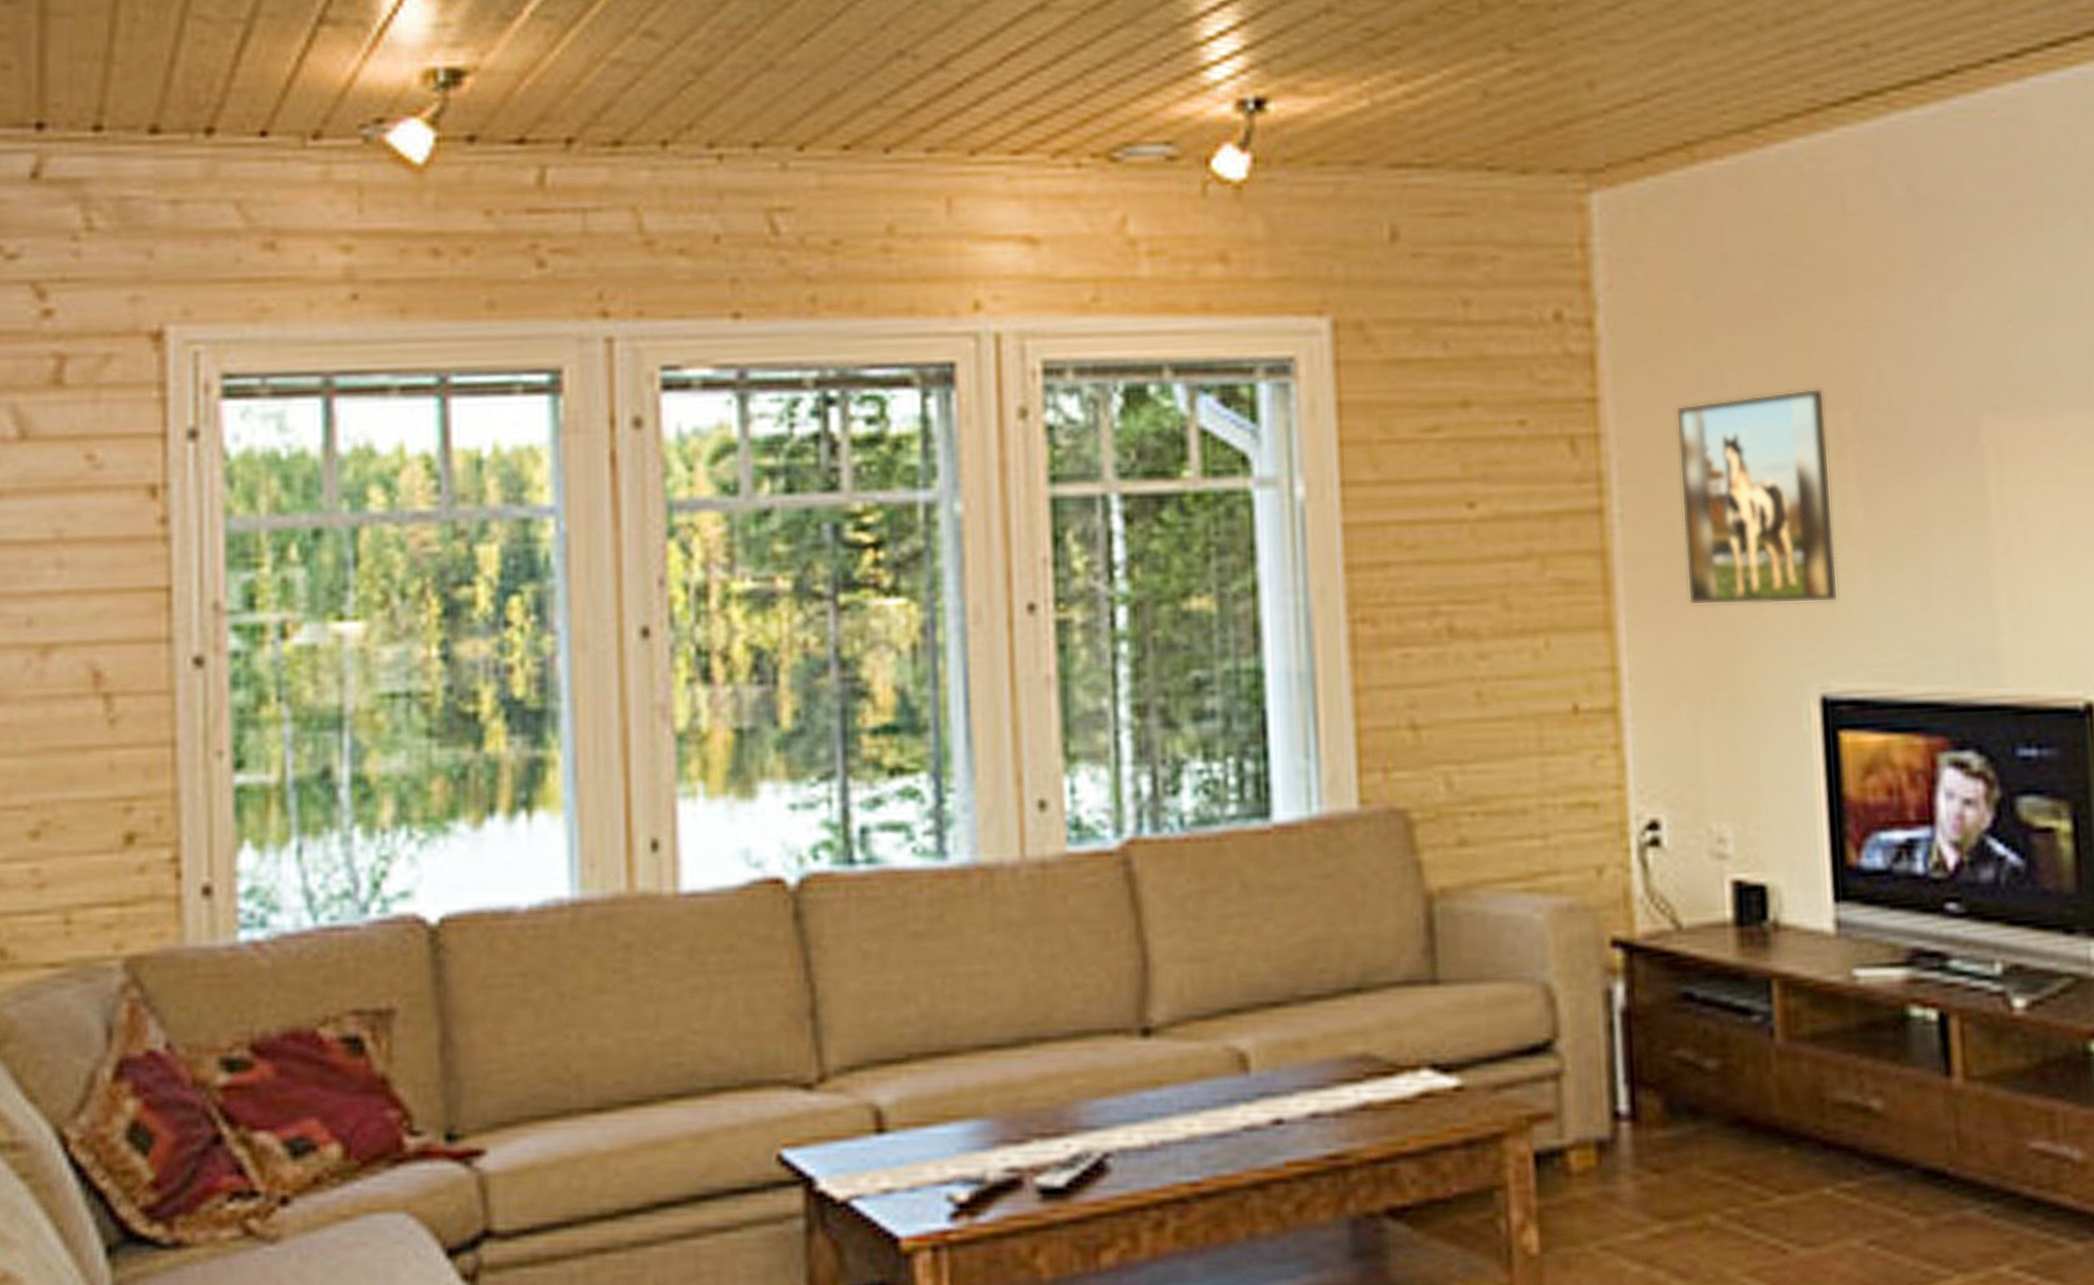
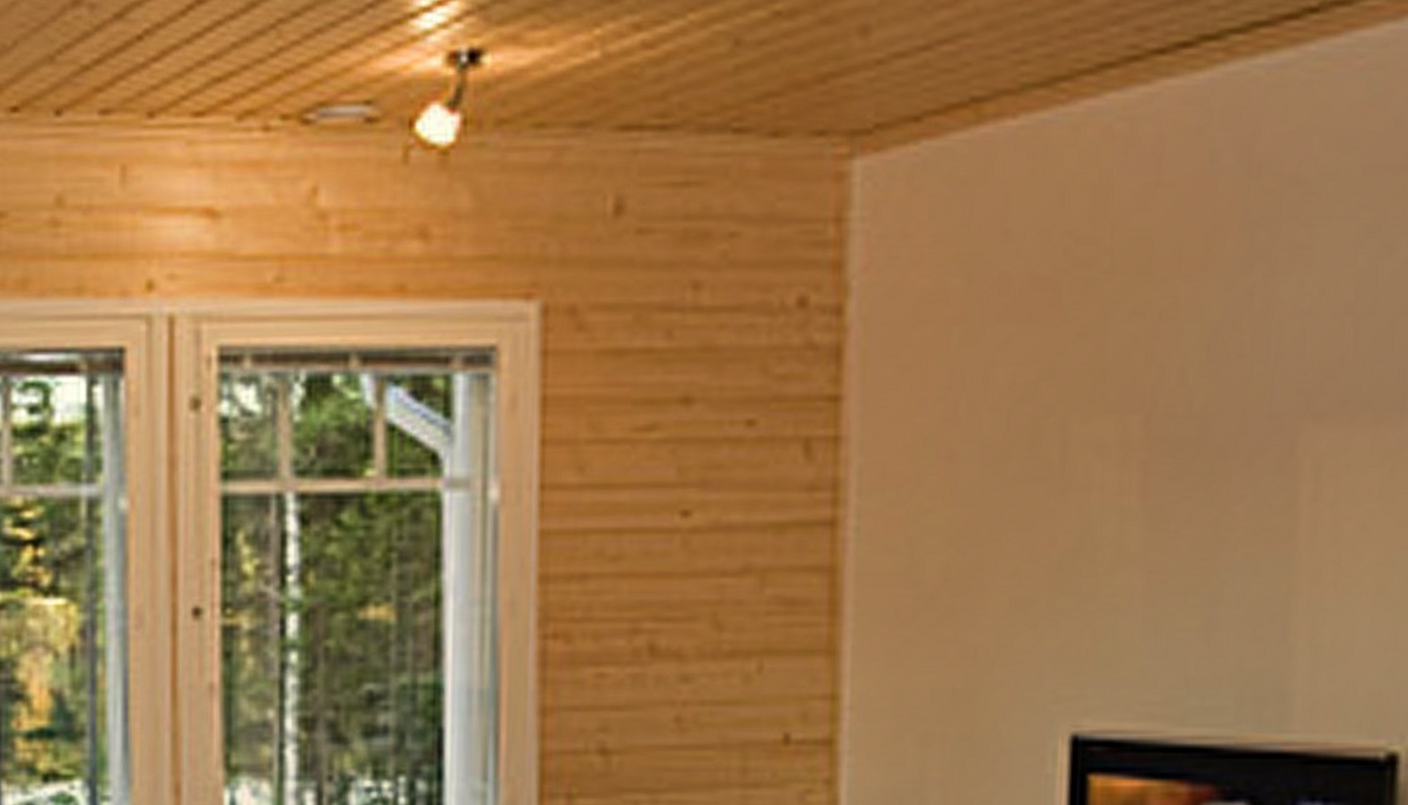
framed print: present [1675,388,1839,606] -> none [926,388,1111,632]

